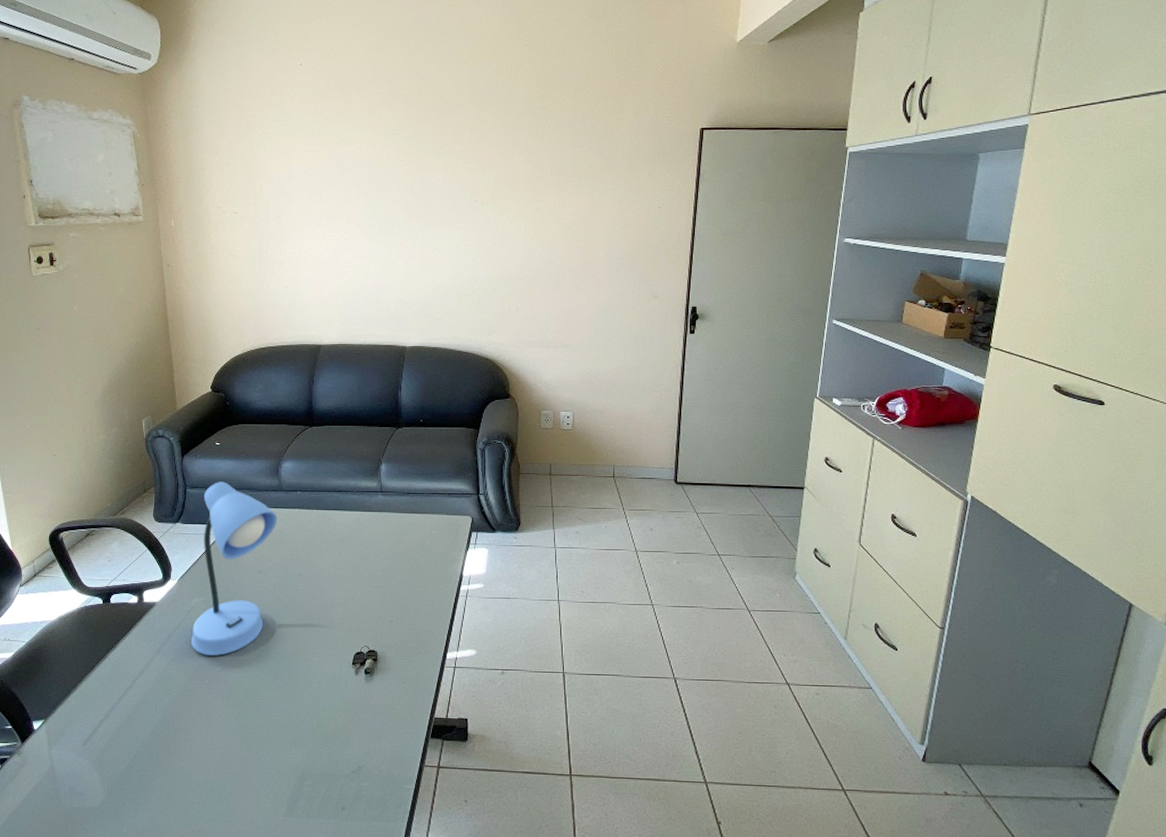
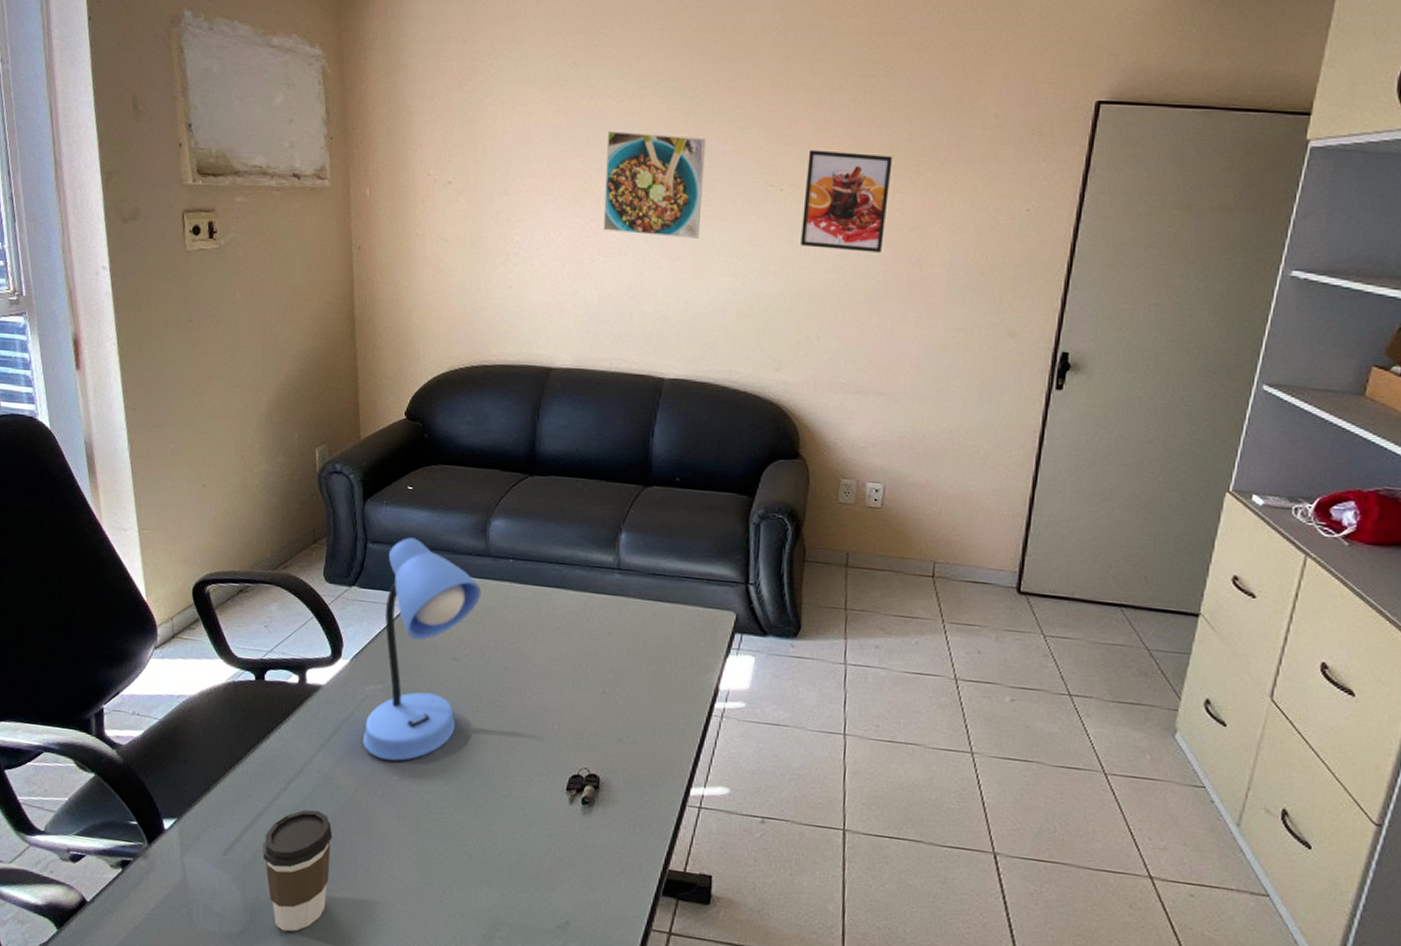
coffee cup: none [115,701,171,801] -> present [262,809,333,932]
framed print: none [352,168,426,243] -> present [602,131,707,239]
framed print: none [499,173,561,245] -> present [800,149,893,253]

